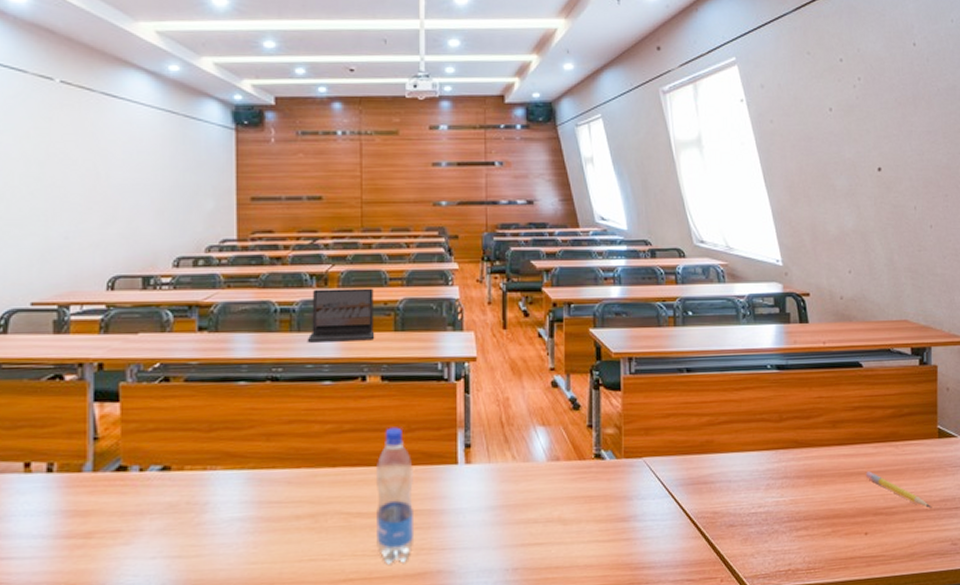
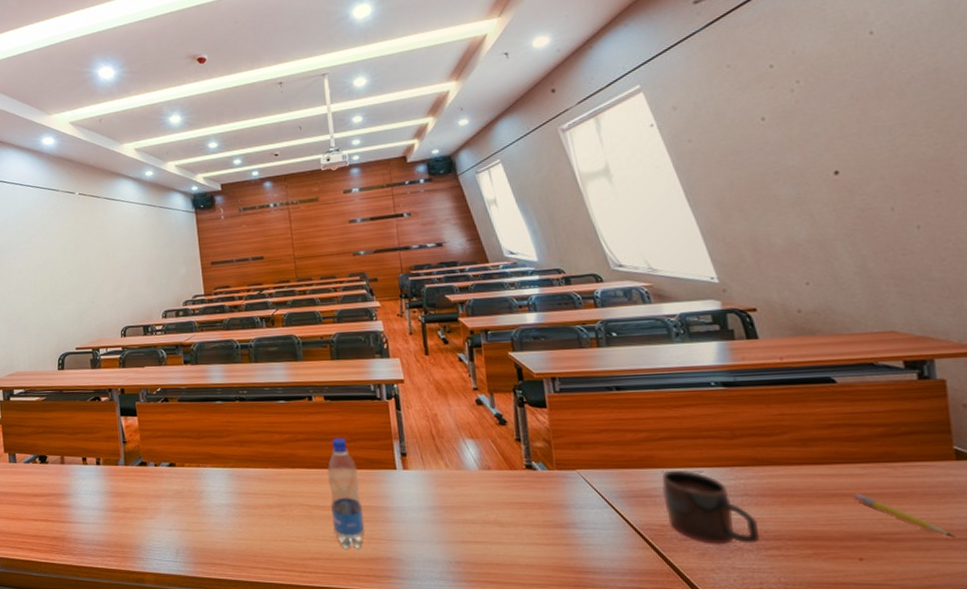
laptop: present [308,288,374,343] -> none [264,326,315,371]
mug: none [716,454,793,529] -> present [661,470,761,545]

